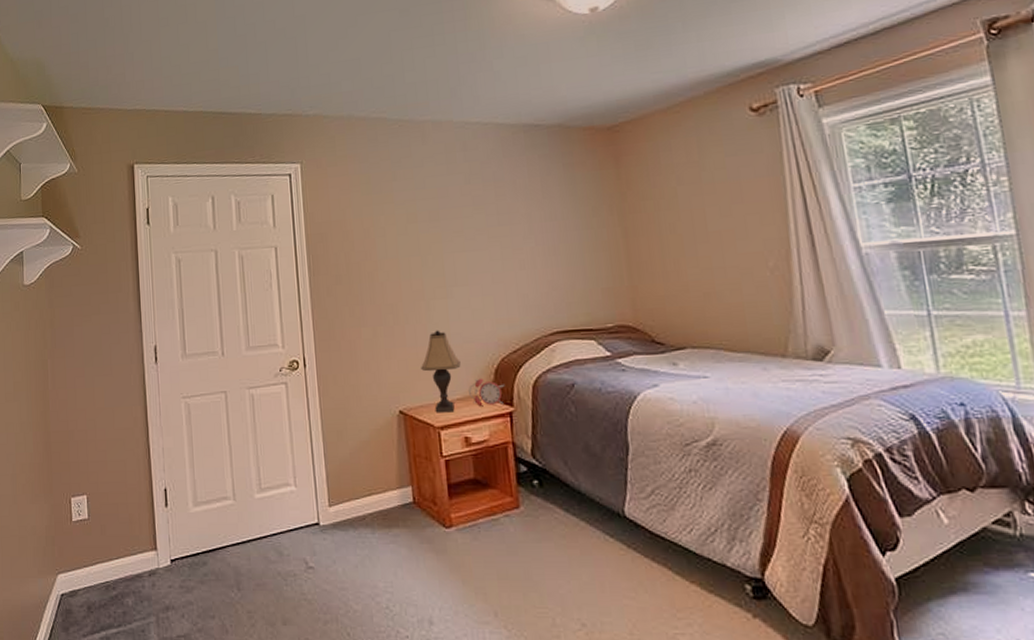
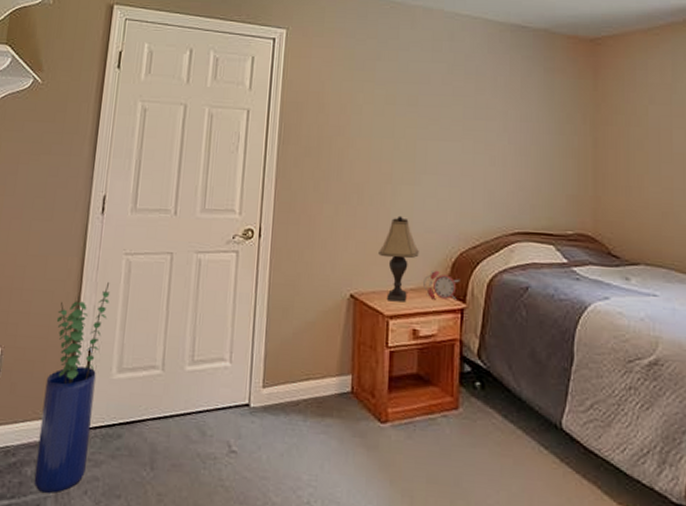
vase: none [131,424,179,619] -> present [34,281,110,493]

